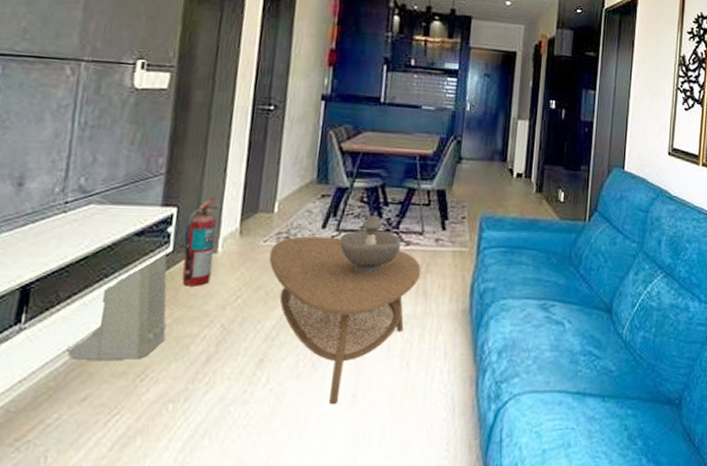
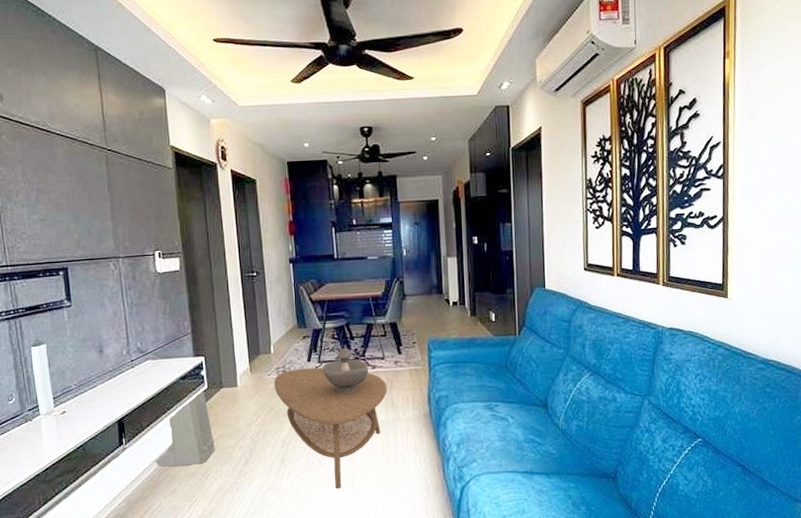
fire extinguisher: present [182,197,218,286] -> none [212,346,237,412]

